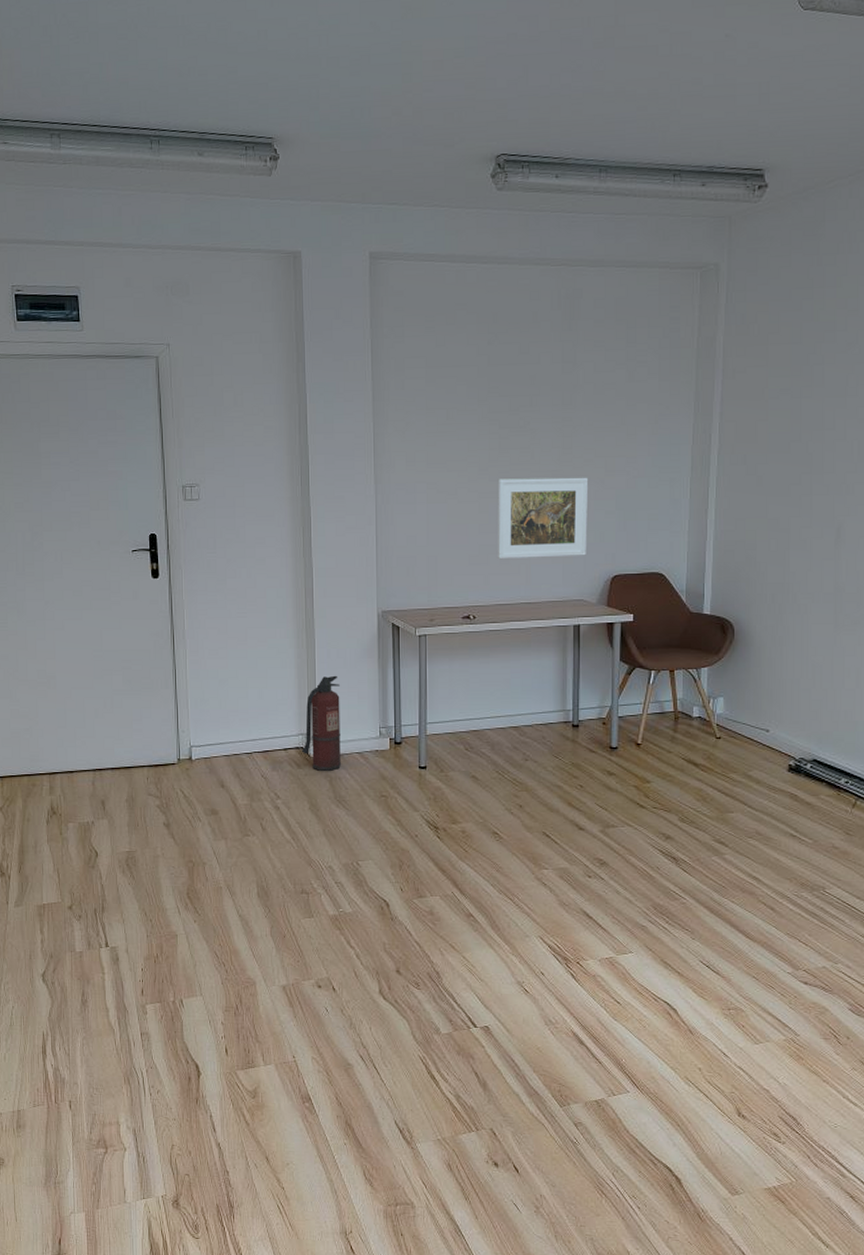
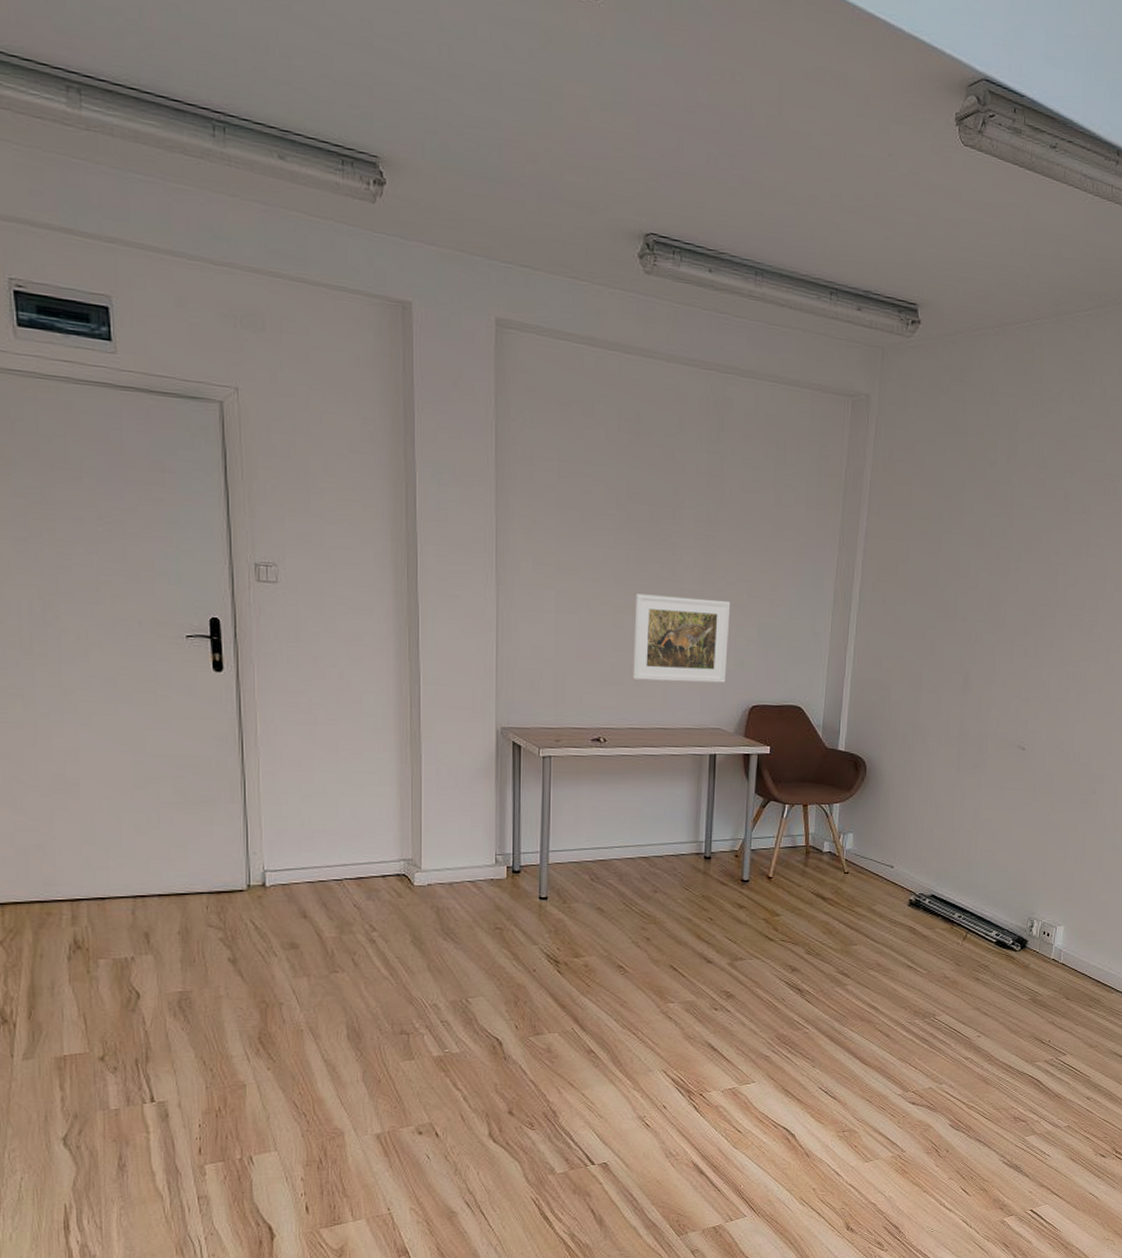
fire extinguisher: present [301,675,342,771] -> none [402,796,451,901]

